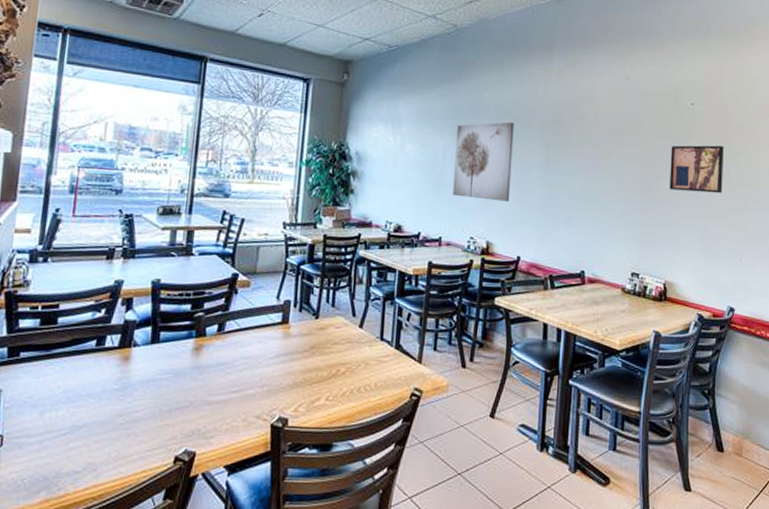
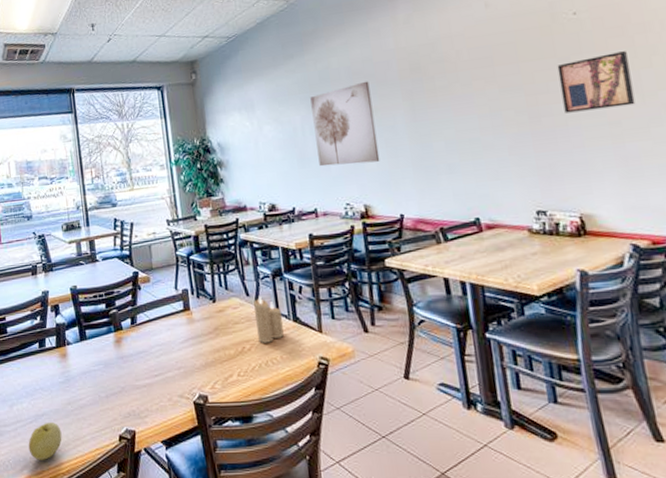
apple: none [53,435,103,481] -> present [28,421,62,460]
candle: none [355,319,385,368] -> present [253,297,284,343]

